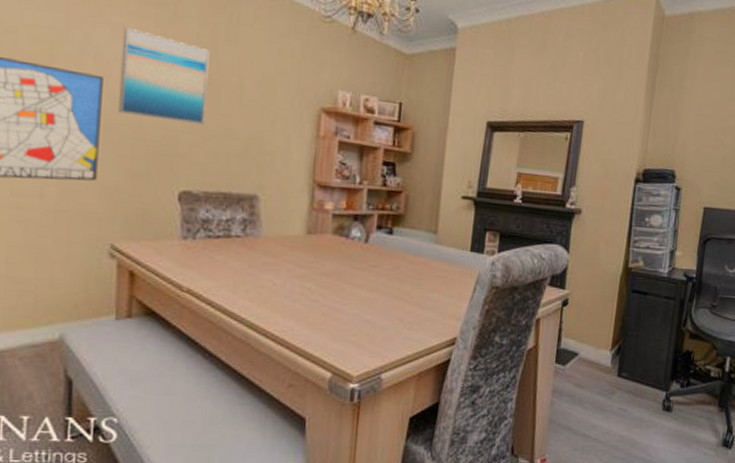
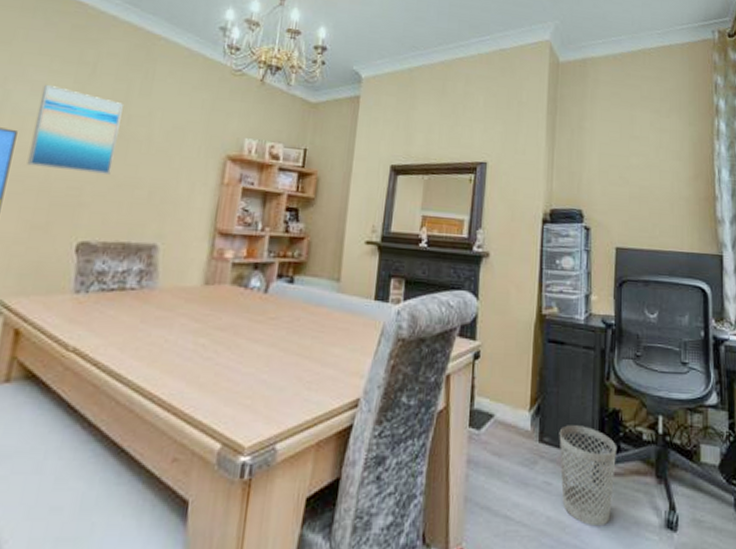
wastebasket: none [634,363,686,444] -> present [559,425,616,527]

